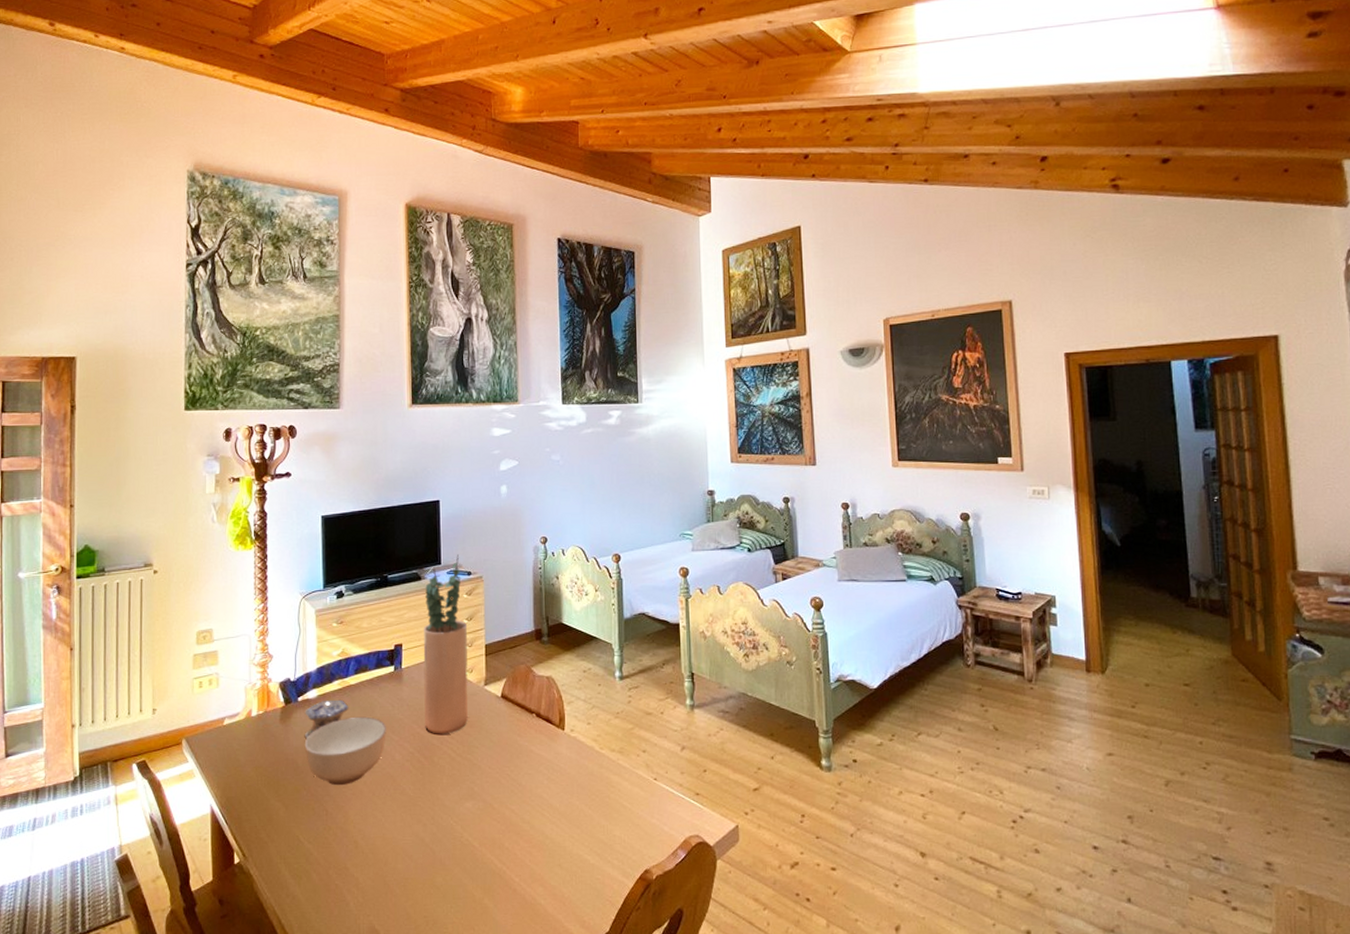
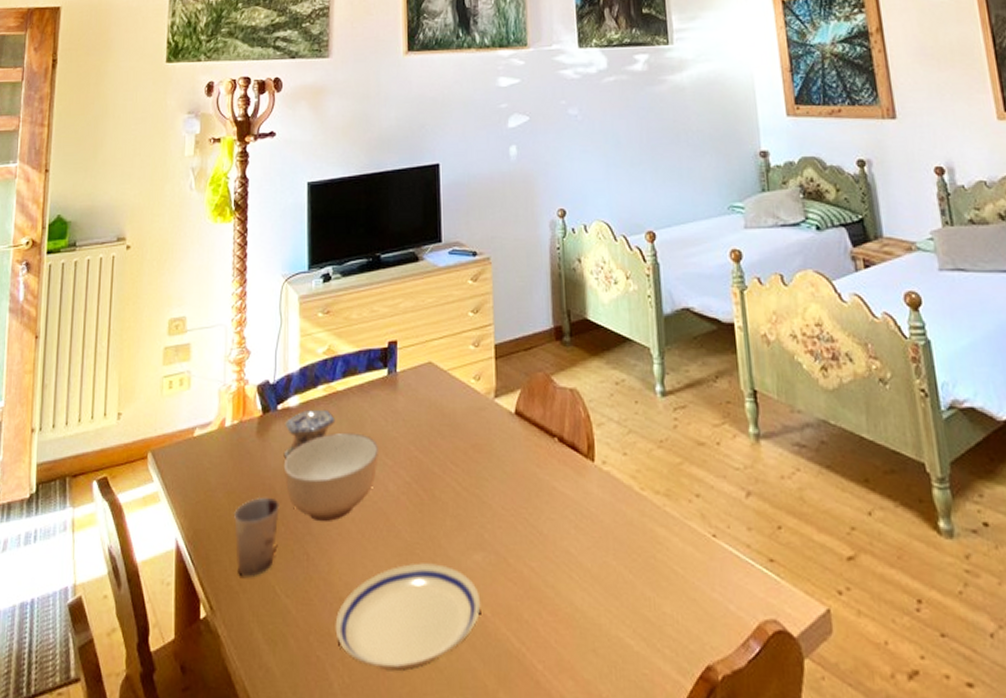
cup: none [261,769,301,831] -> present [233,496,279,577]
plate: none [350,811,471,891] -> present [335,563,481,672]
vase: present [423,554,468,734] -> none [421,230,476,460]

